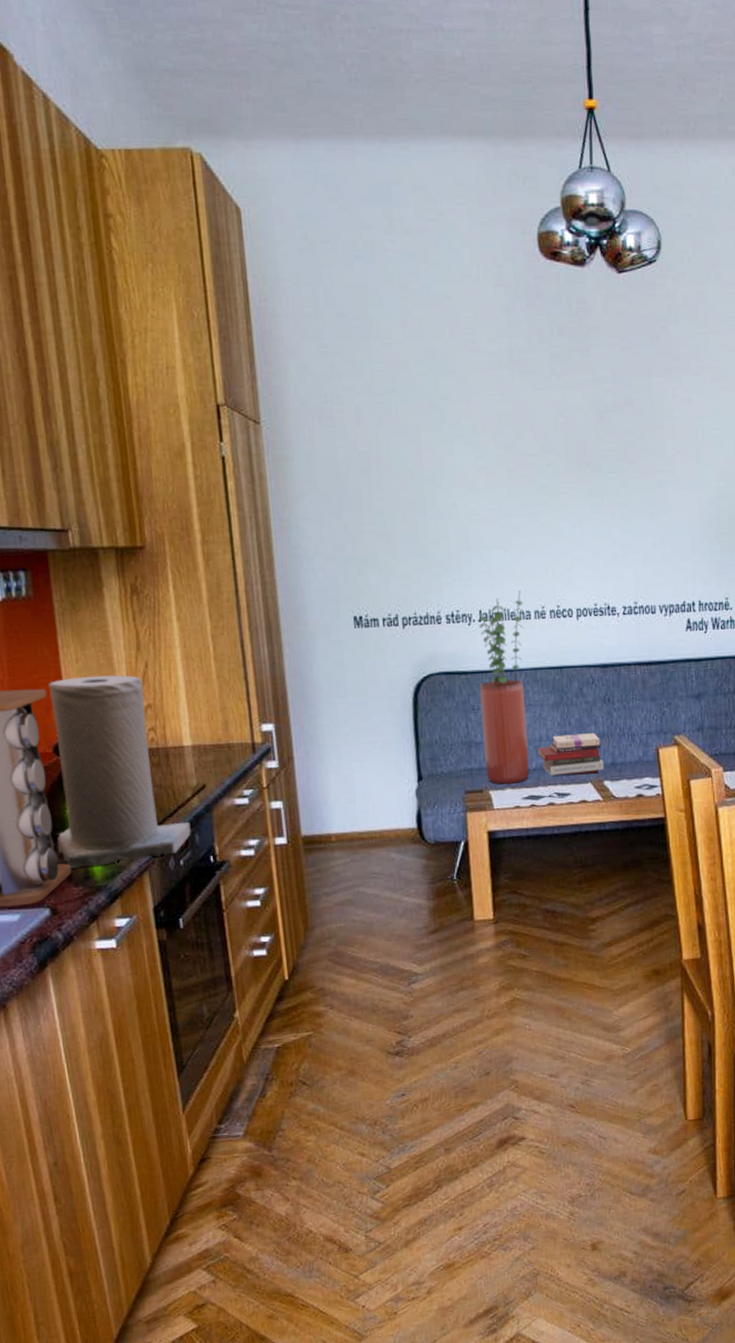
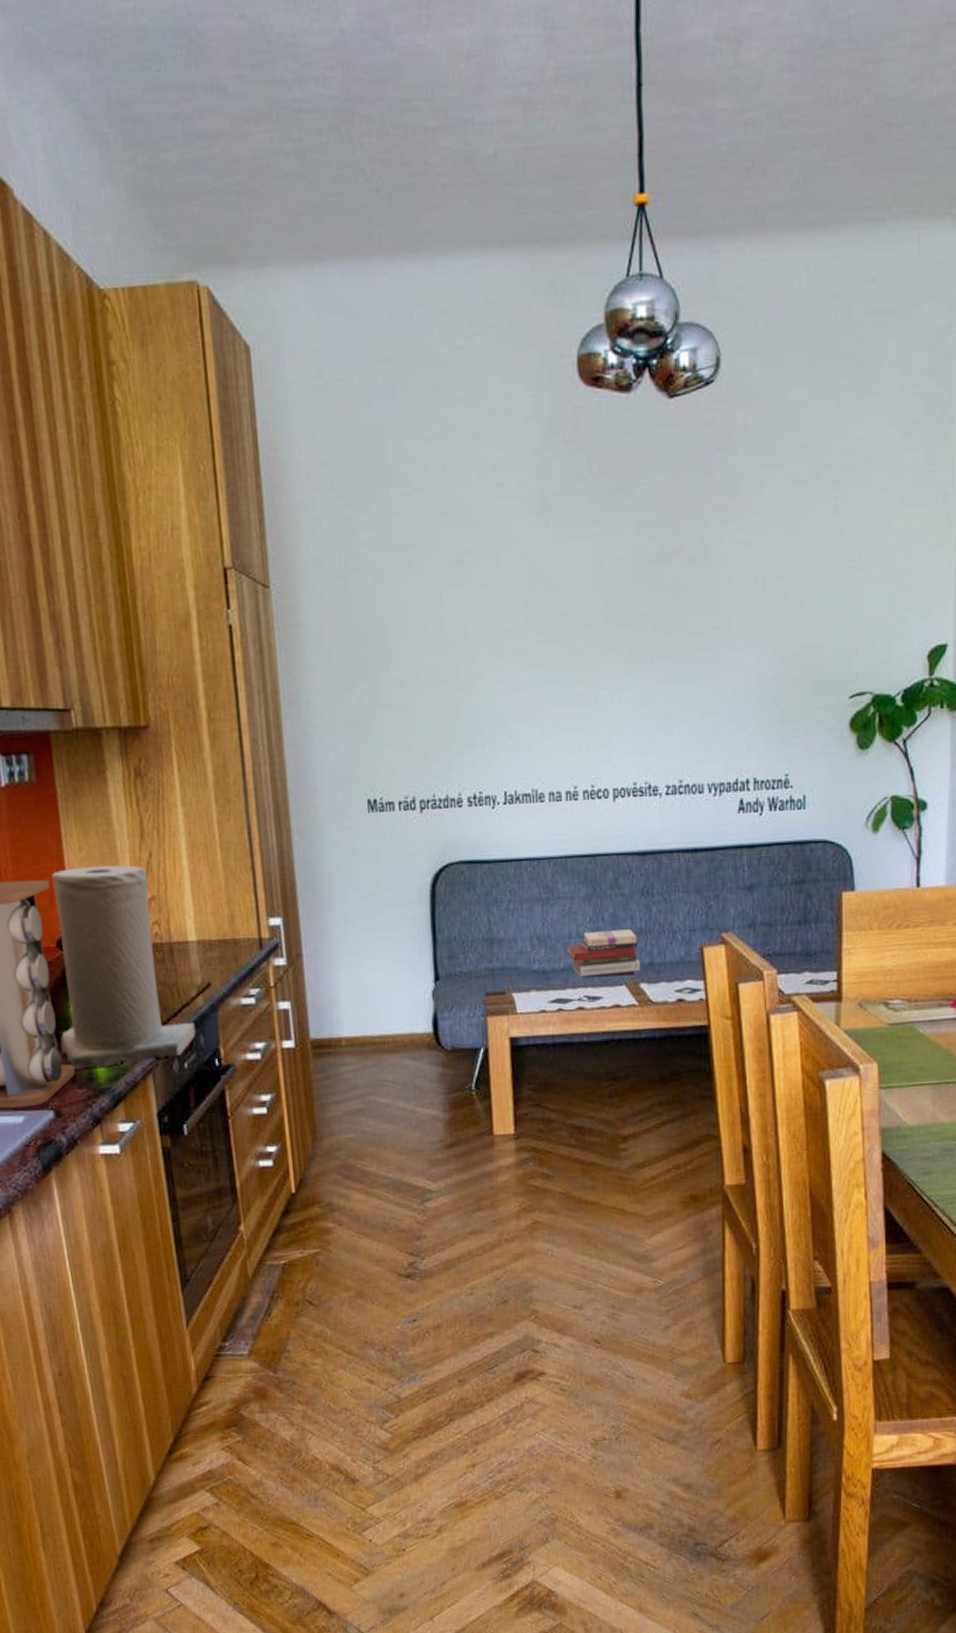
vase: present [478,590,530,784] -> none [503,769,557,986]

